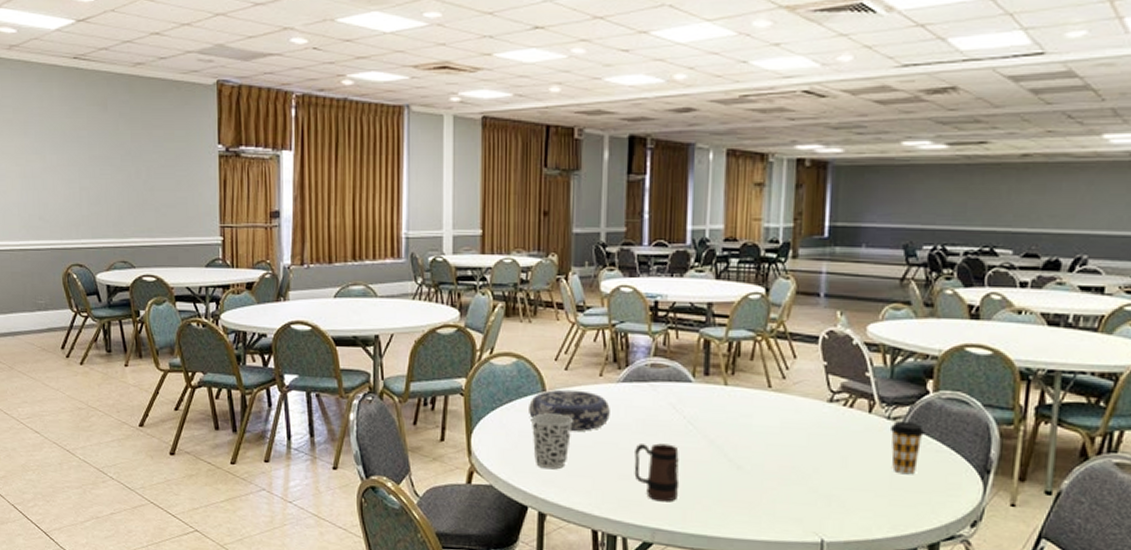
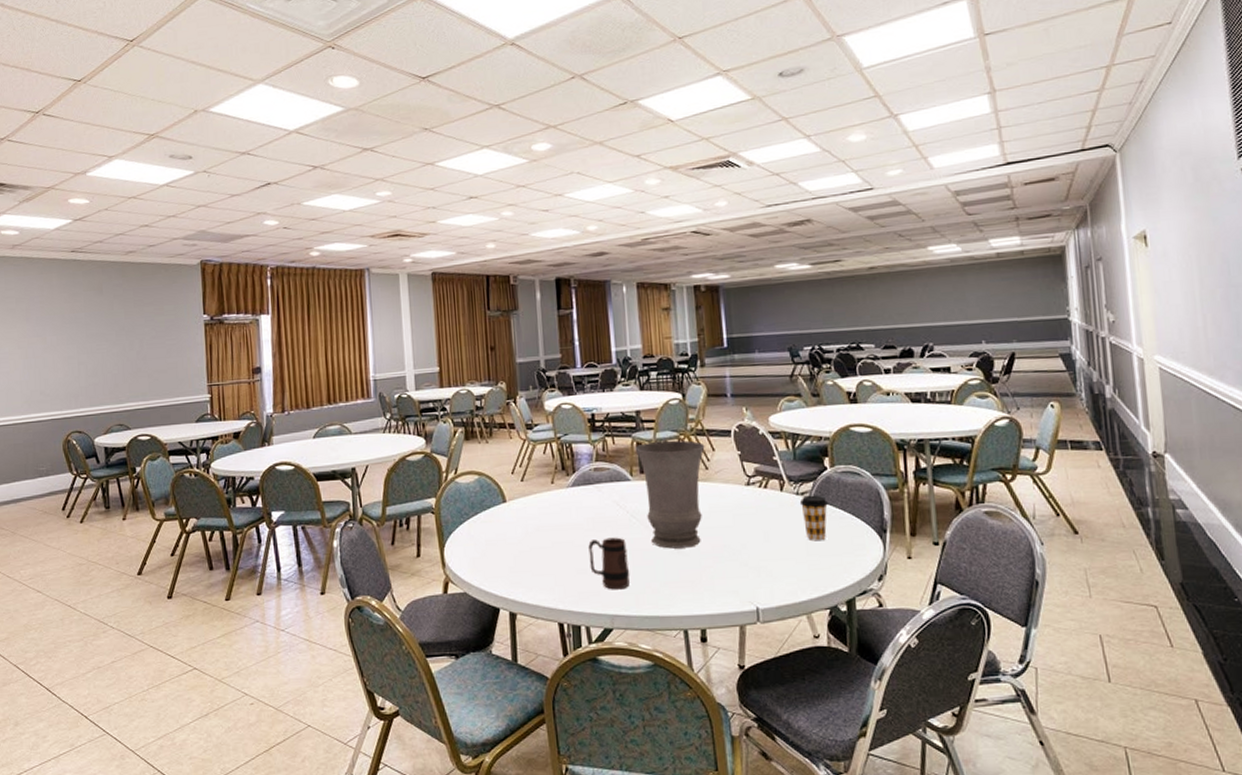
decorative bowl: present [529,389,610,432] -> none [492,498,564,536]
cup: present [530,413,573,470] -> none [495,521,532,572]
vase: none [701,340,785,465] -> present [635,440,705,549]

